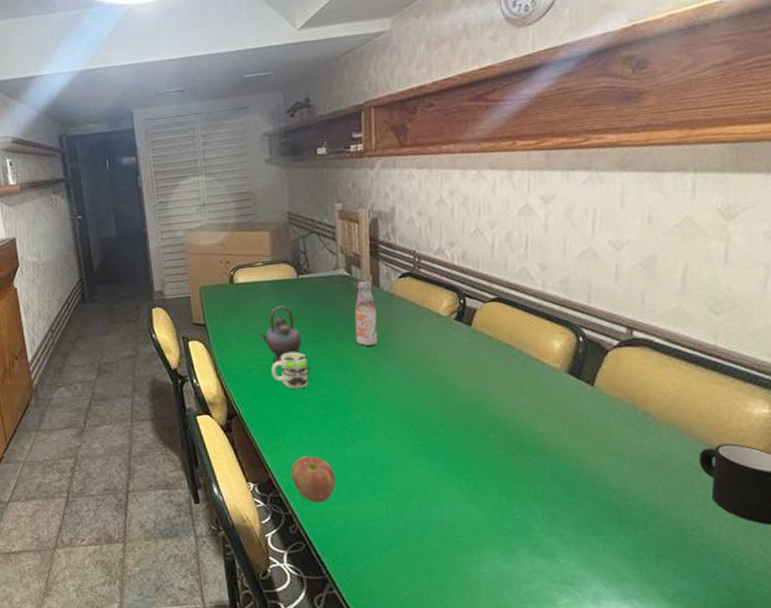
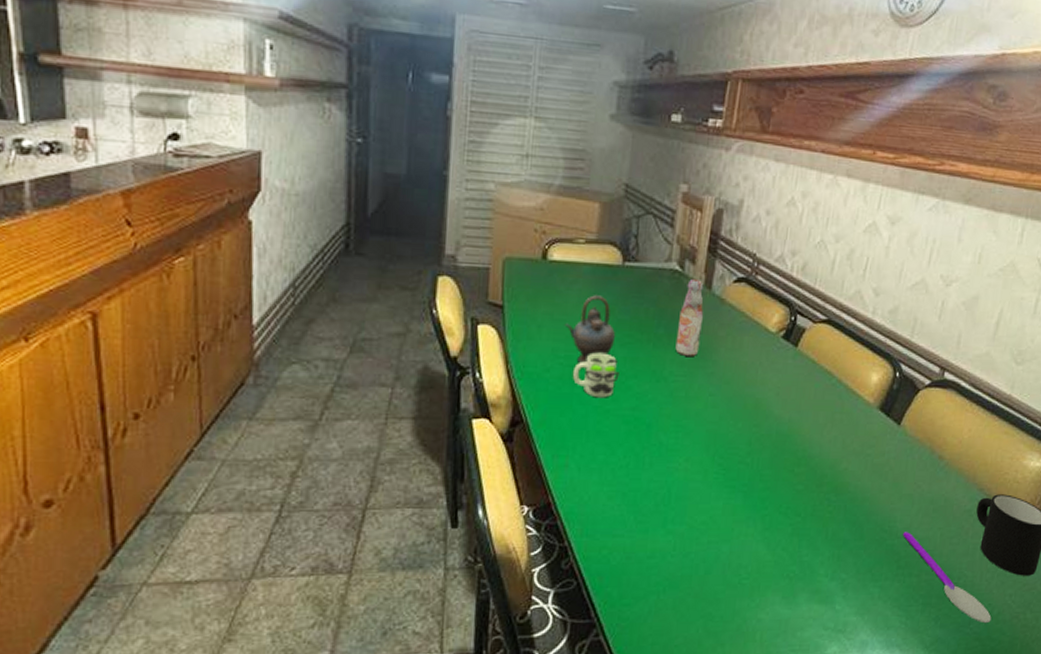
apple: present [291,456,336,503] -> none [574,478,625,534]
spoon: none [619,486,742,575] -> present [903,532,992,624]

